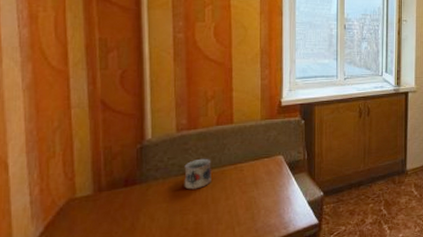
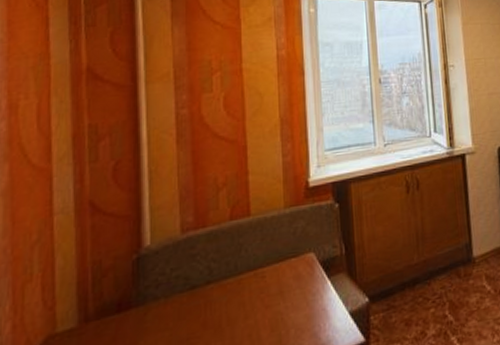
mug: present [184,158,211,190] -> none [191,264,225,310]

